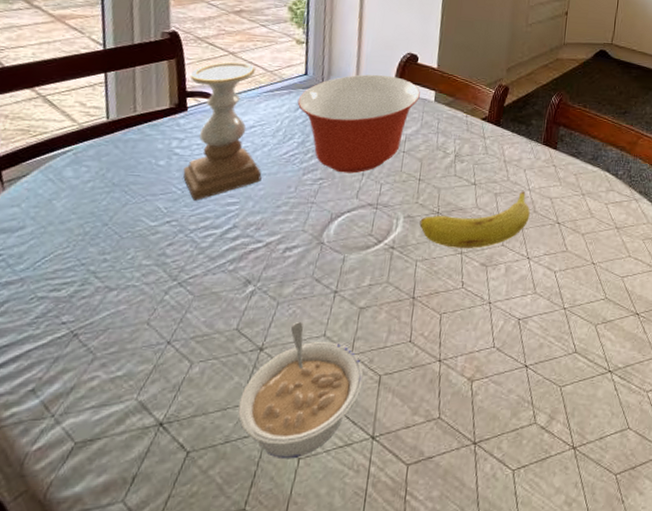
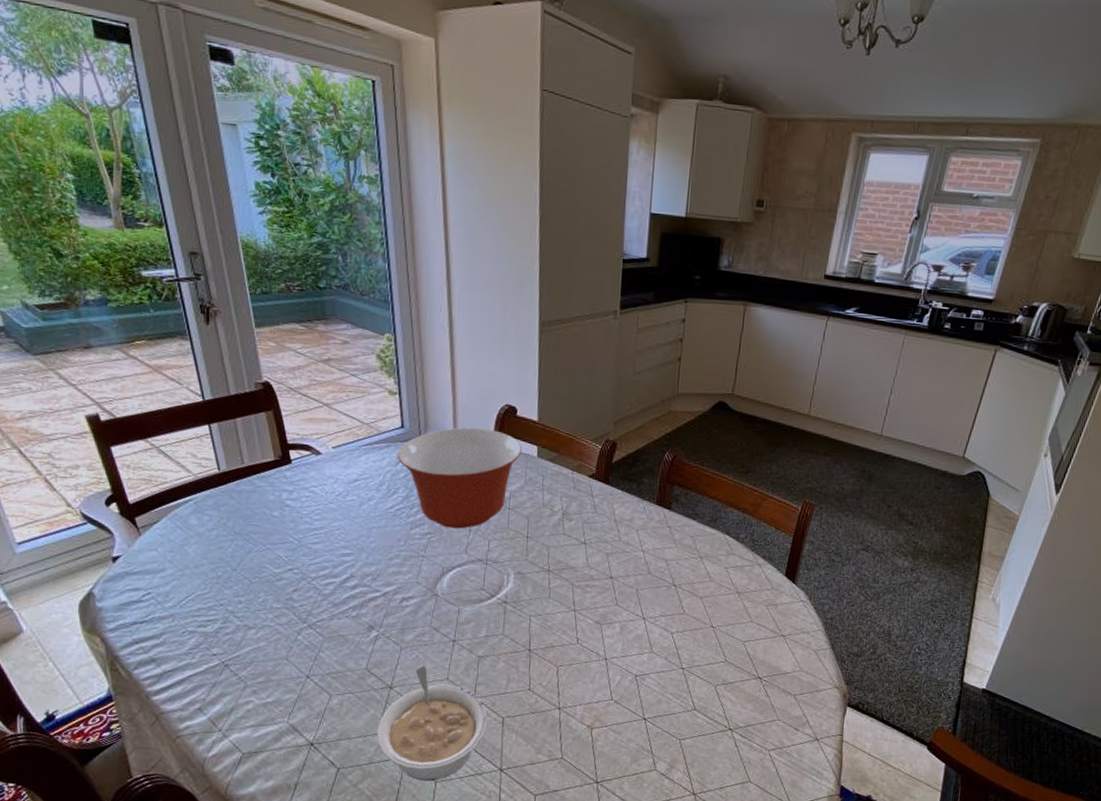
candle holder: present [183,61,262,201] -> none [289,413,371,551]
fruit: present [419,191,530,248] -> none [530,552,644,607]

